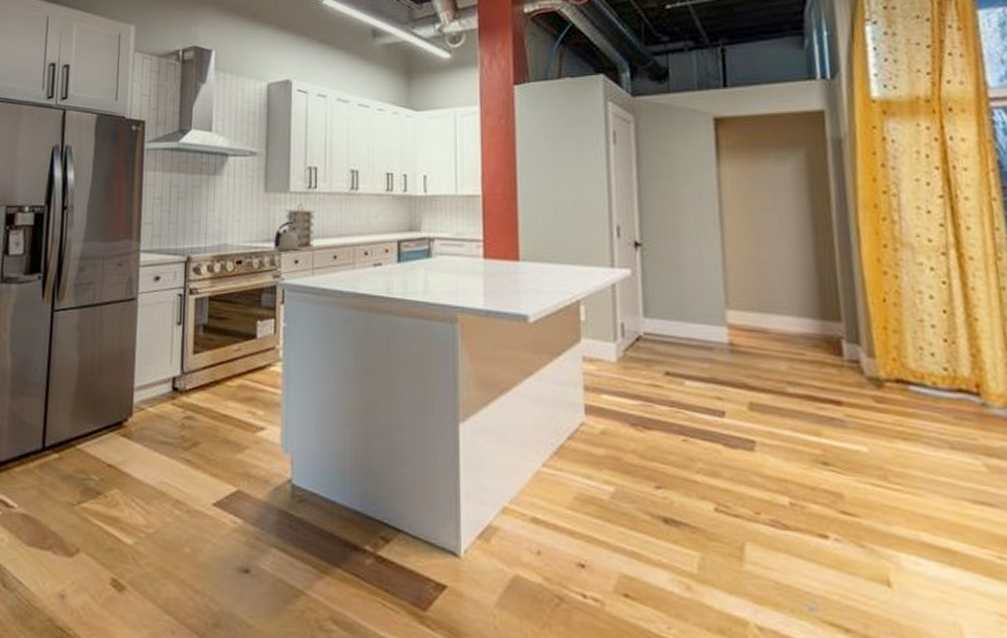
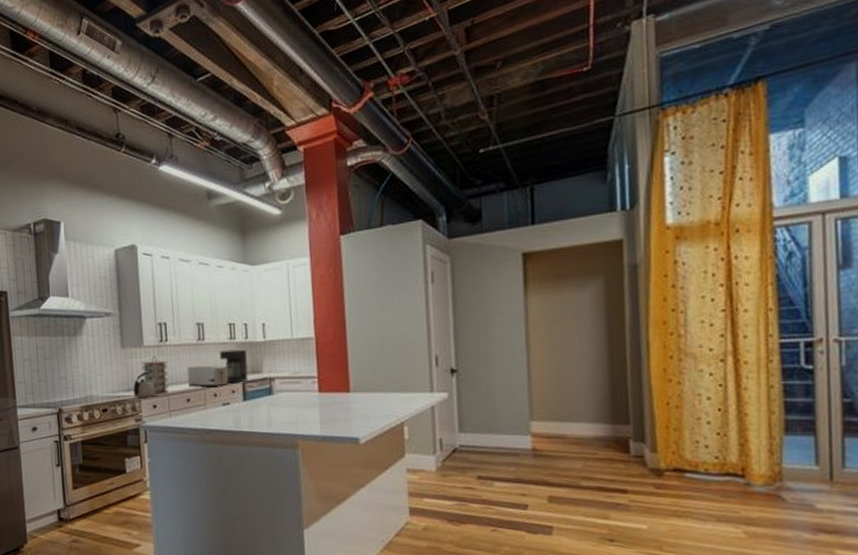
toaster: none [335,218,382,244] -> present [187,365,228,388]
coffee maker: none [374,203,406,242] -> present [220,349,249,384]

